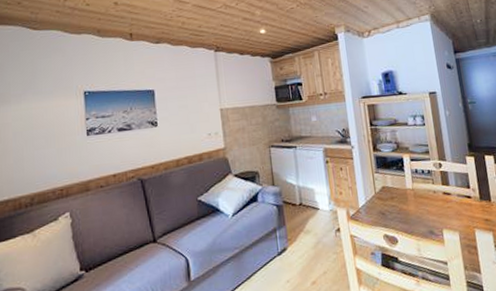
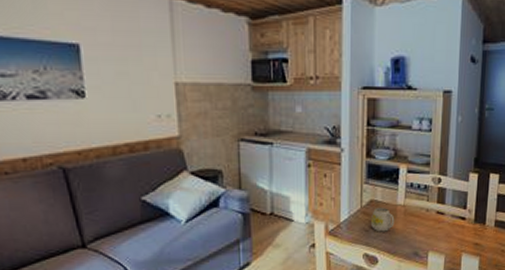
mug: none [385,192,407,214] -> present [370,207,395,232]

